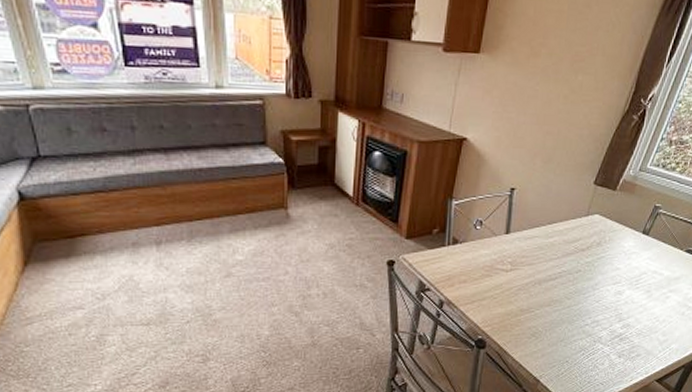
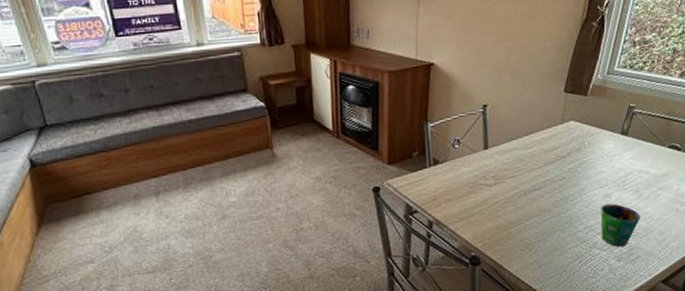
cup: none [607,301,648,344] -> present [600,203,641,247]

